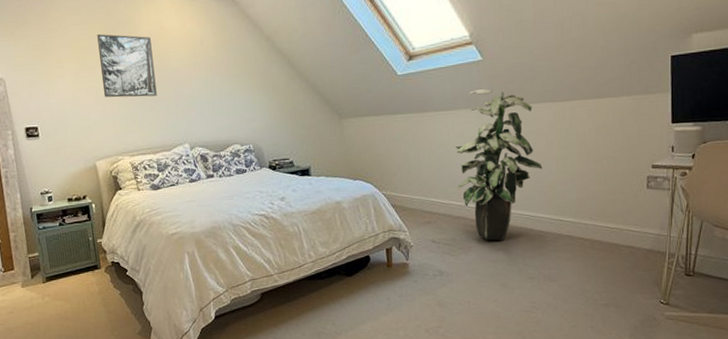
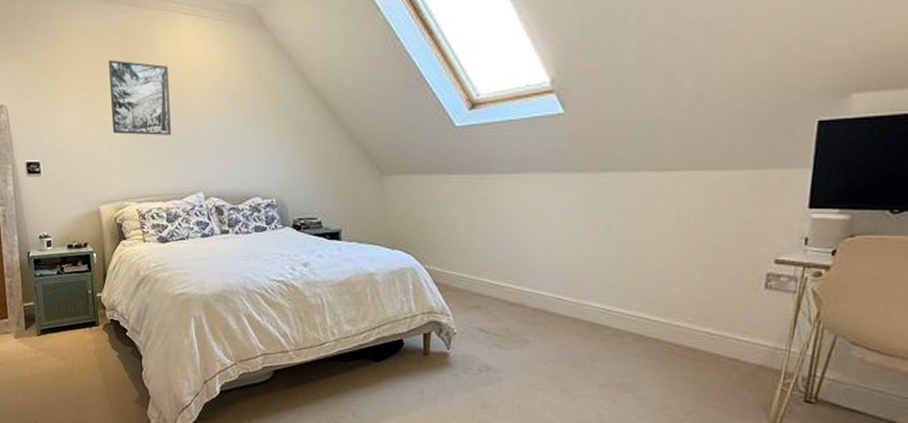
indoor plant: present [455,89,542,241] -> none [517,150,629,338]

